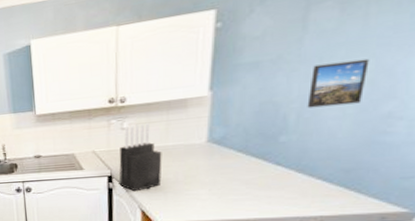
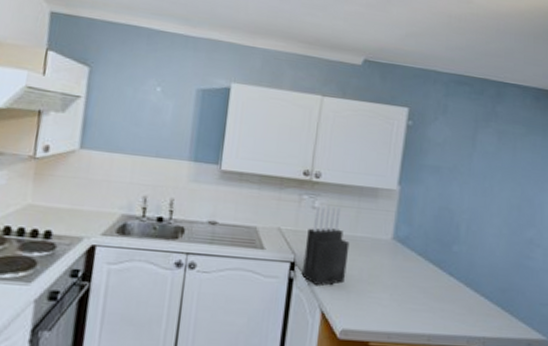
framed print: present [307,58,370,108] -> none [474,182,517,225]

